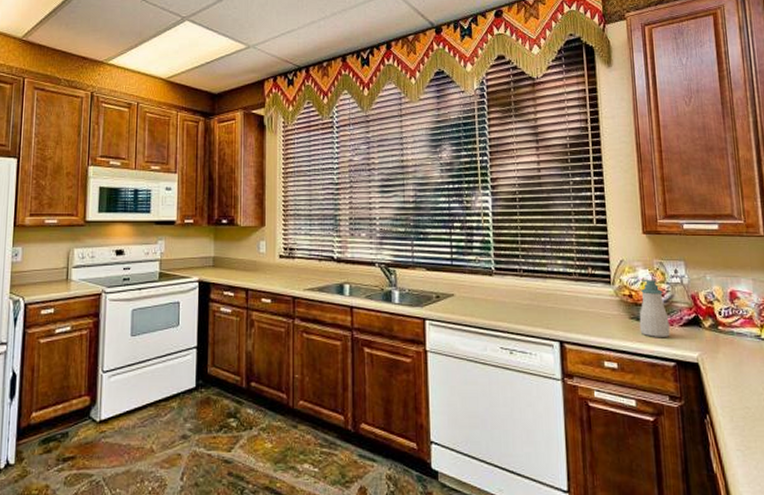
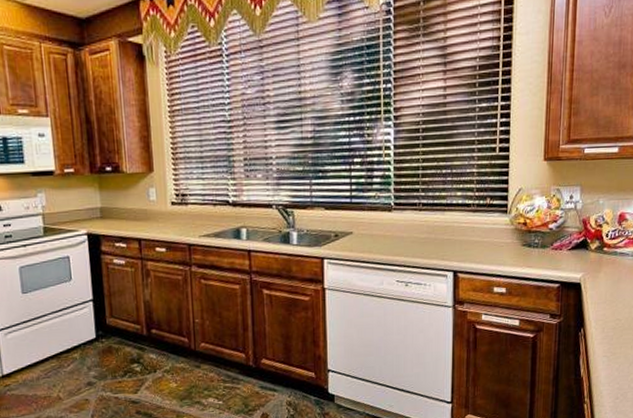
soap bottle: present [639,279,670,337] -> none [530,206,559,262]

